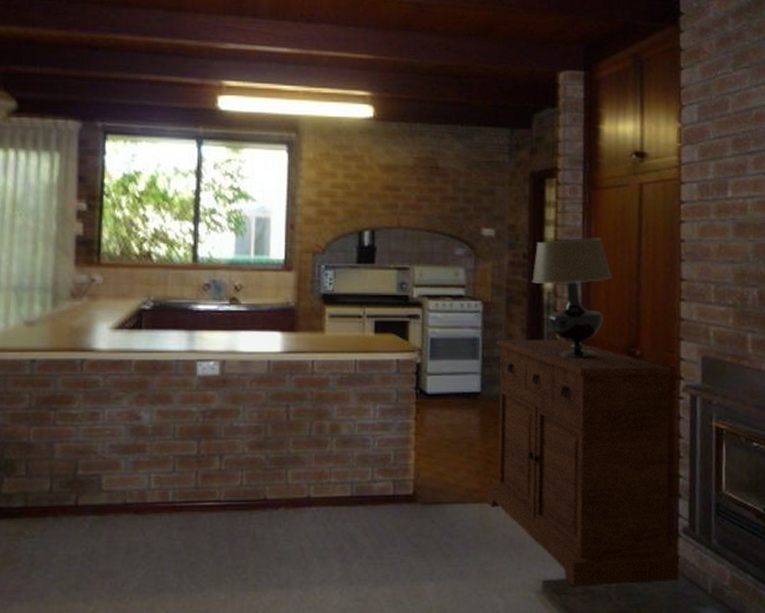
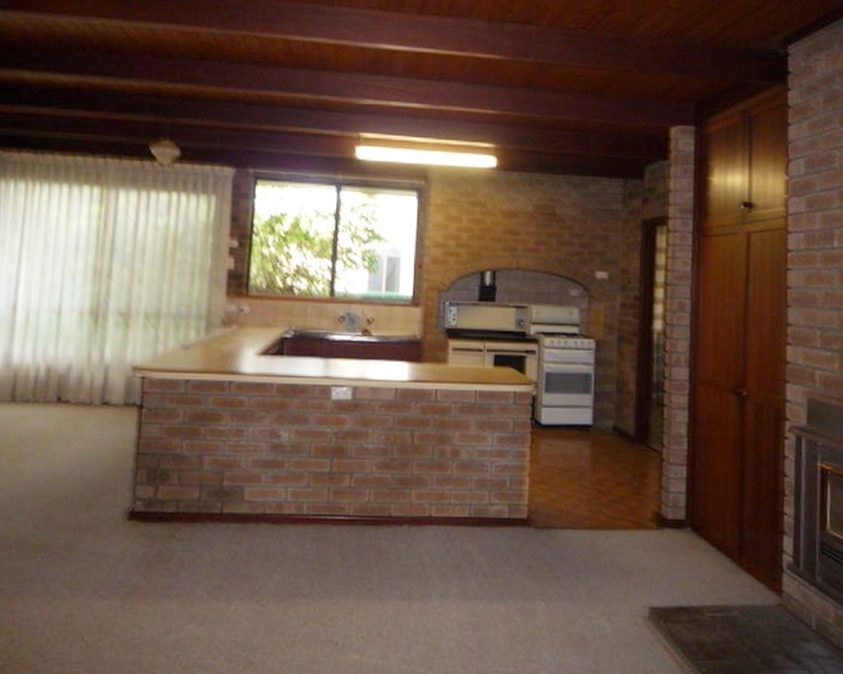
sideboard: present [487,339,679,587] -> none [597,376,783,616]
table lamp: present [532,238,613,357] -> none [642,282,720,396]

